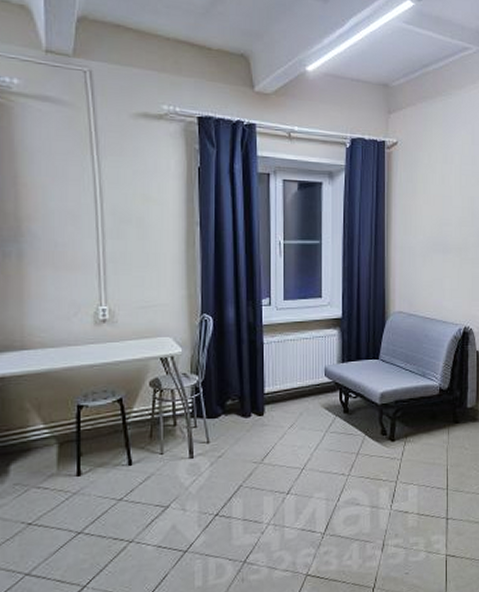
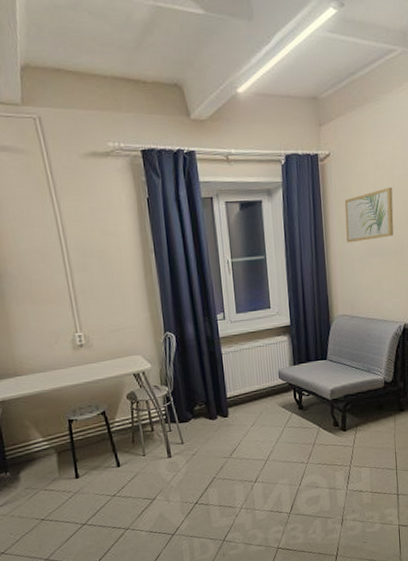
wall art: none [409,183,459,236] -> present [344,187,394,243]

